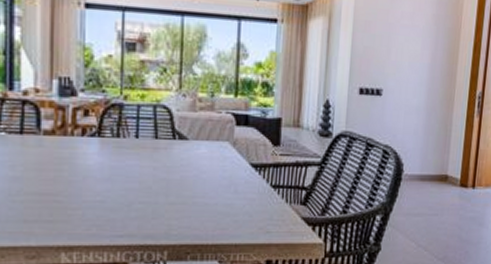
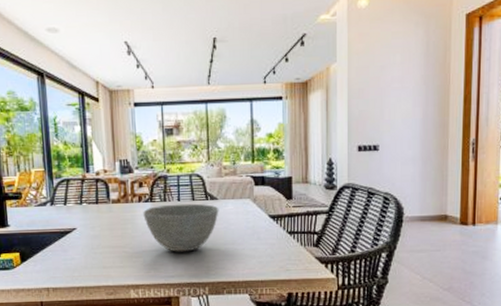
bowl: none [87,141,189,205] -> present [143,203,219,252]

